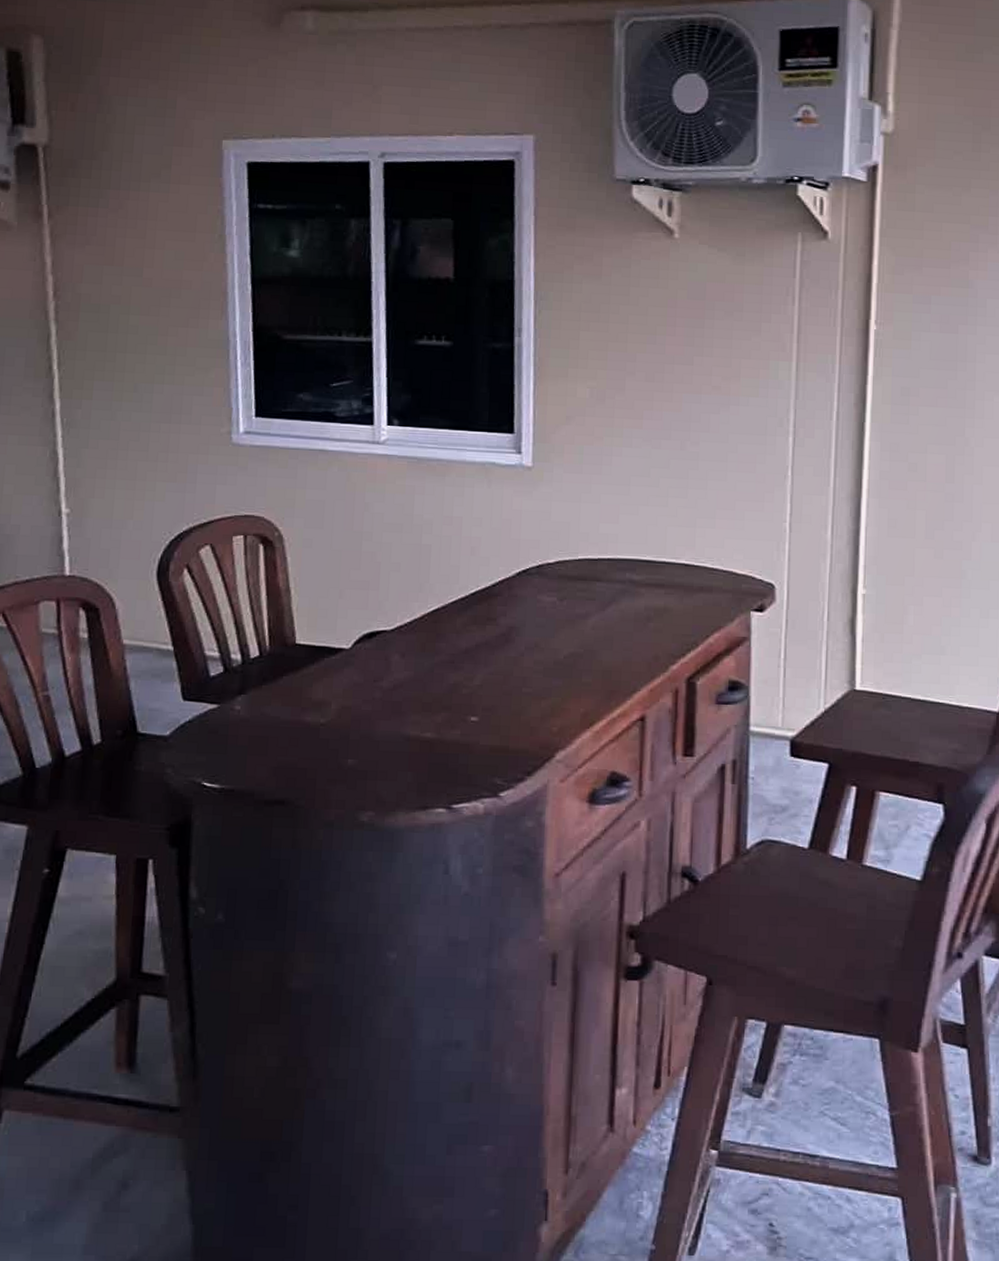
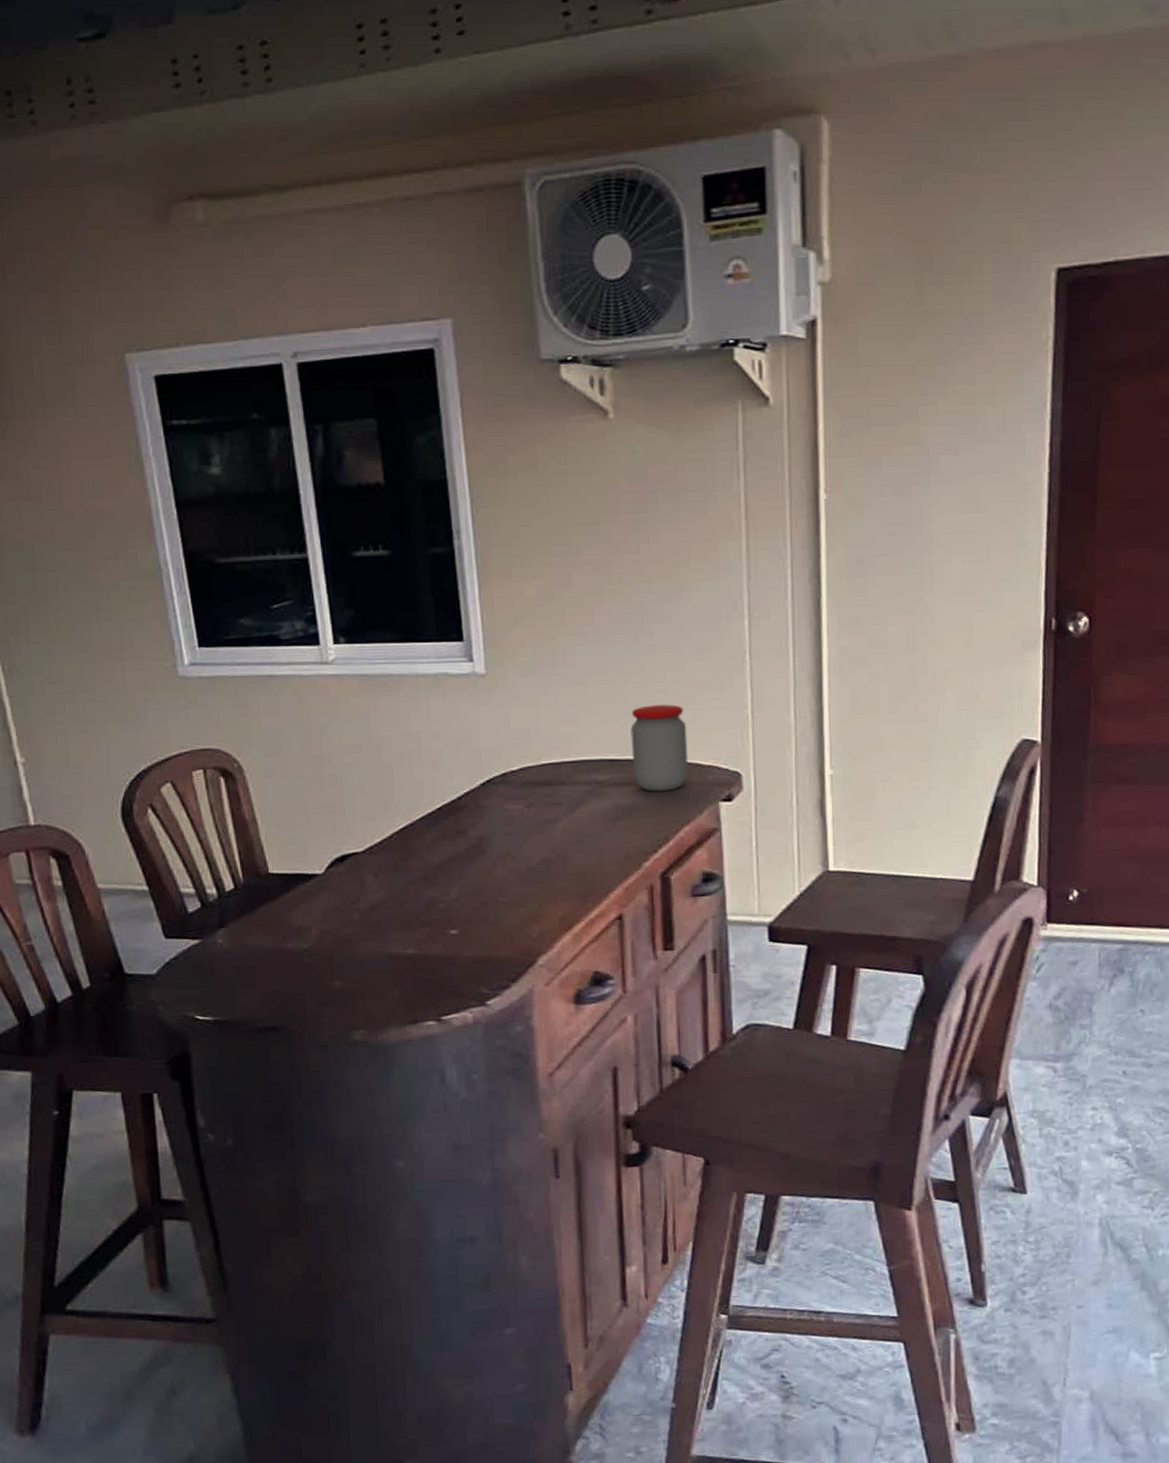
jar: none [668,511,725,596] -> present [631,704,689,791]

